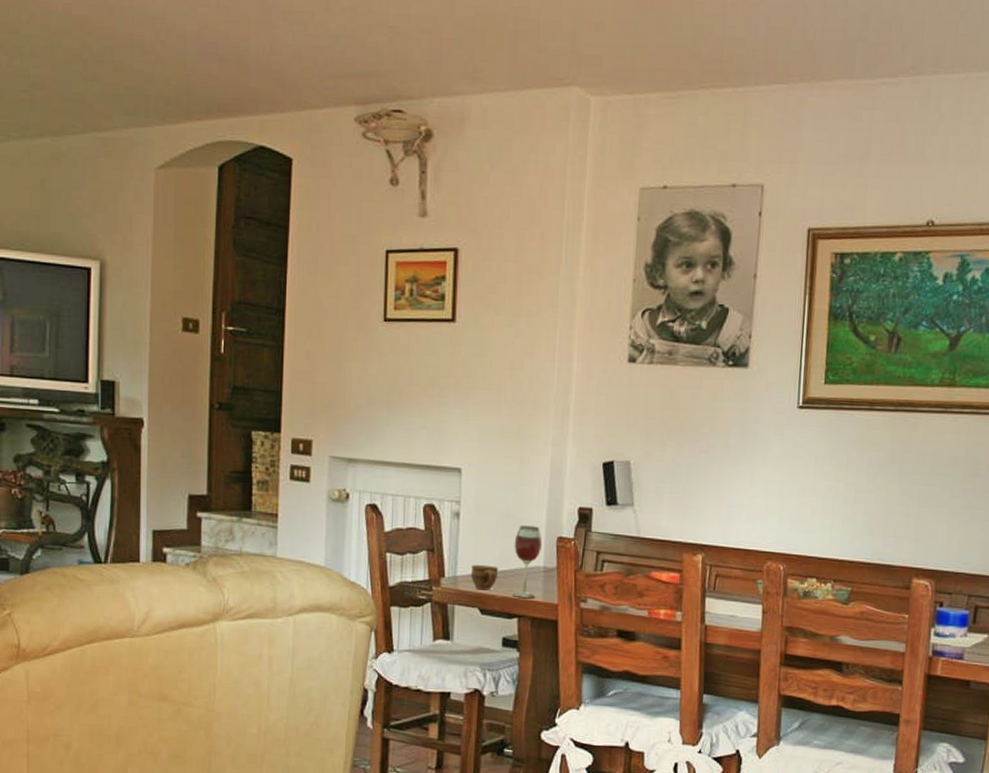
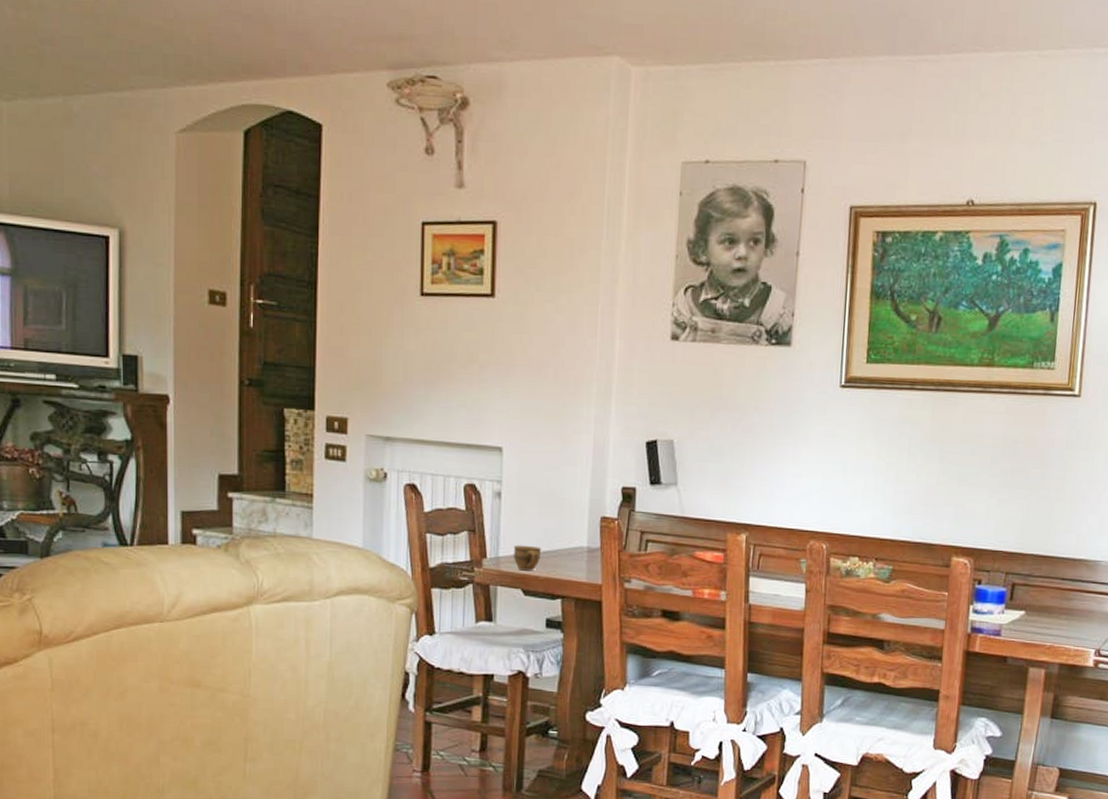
wineglass: present [513,525,543,598] -> none [556,505,586,579]

